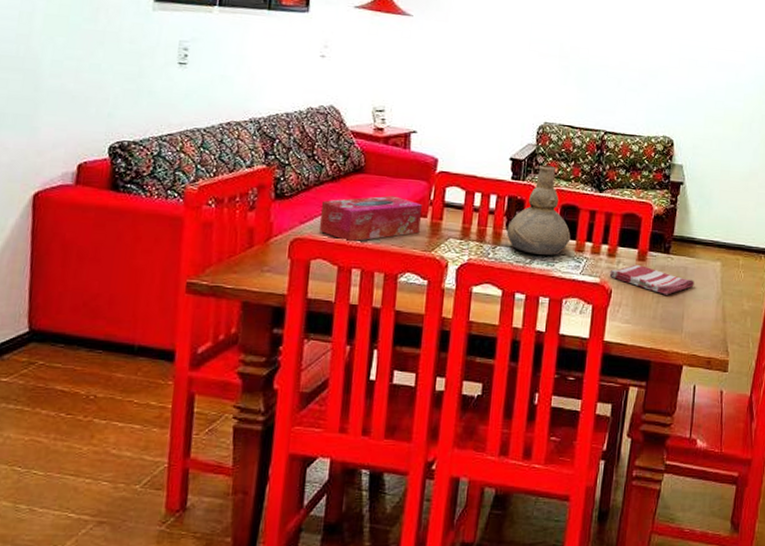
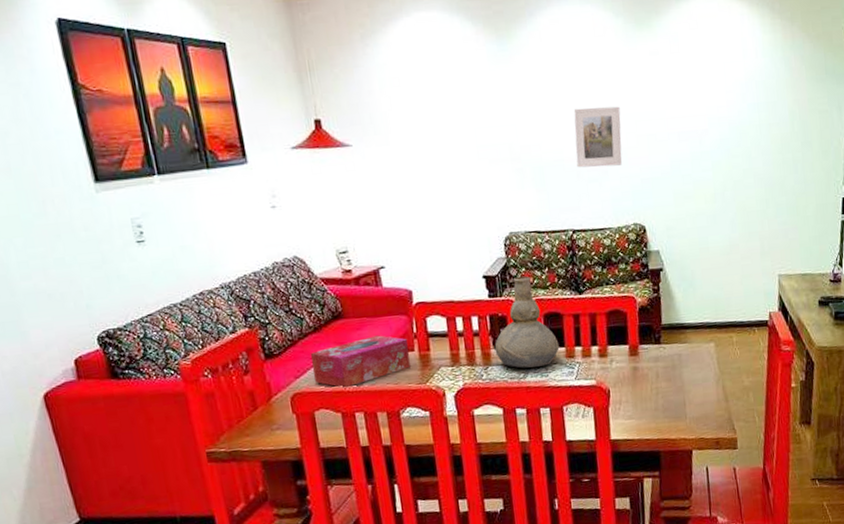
dish towel: present [609,265,694,295] -> none [604,360,691,385]
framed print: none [620,23,669,81] -> present [573,106,622,168]

